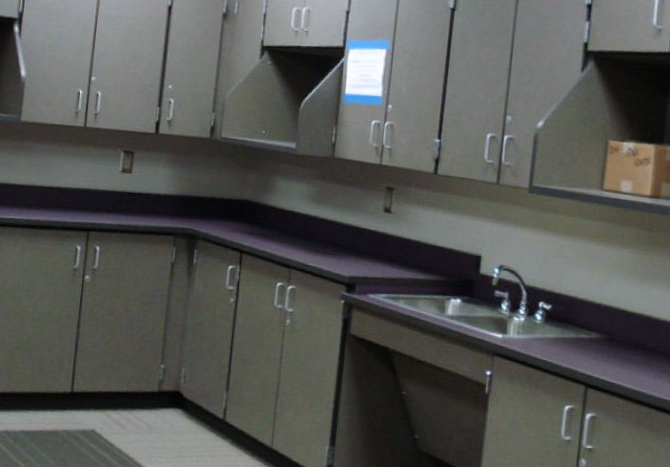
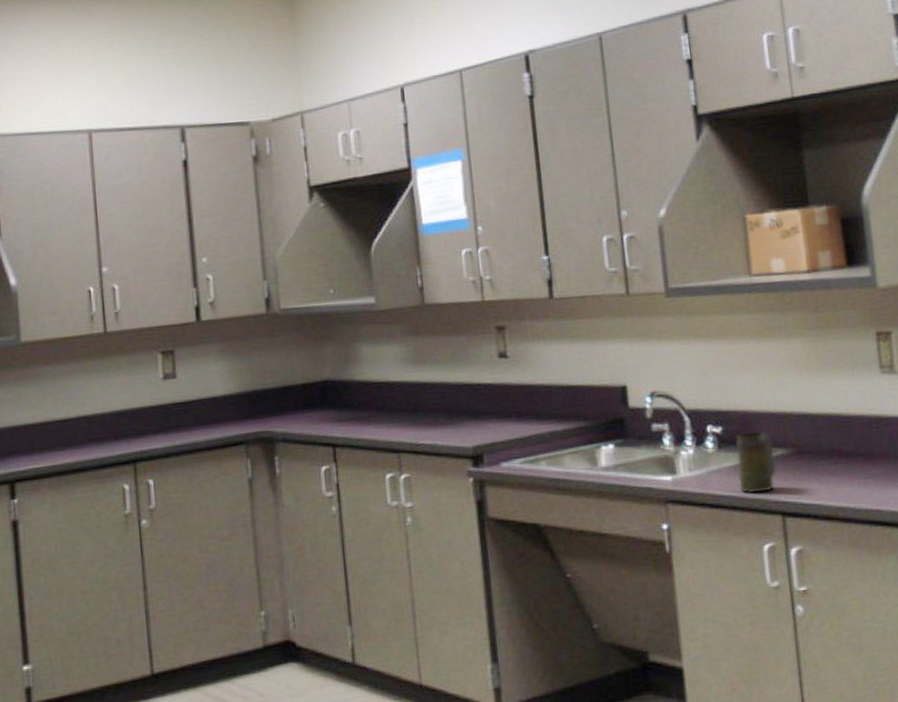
mug: none [555,314,591,365] -> present [735,431,776,494]

